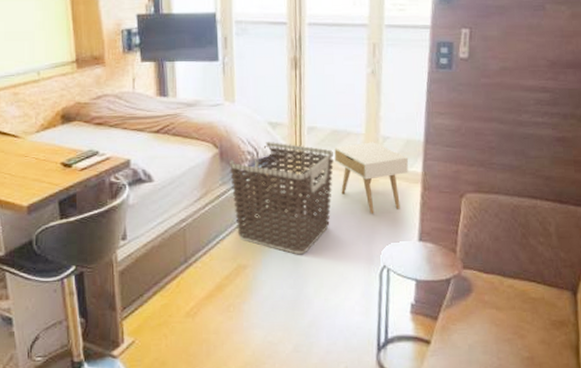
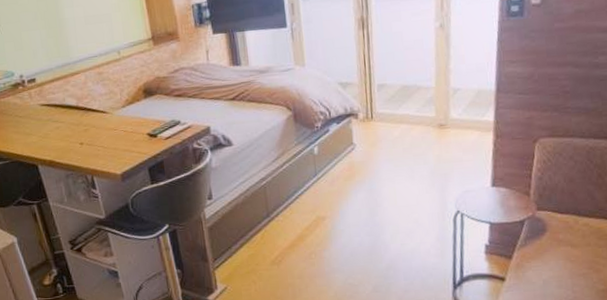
clothes hamper: present [230,142,334,255] -> none [303,101,405,205]
nightstand: present [334,142,409,214] -> none [405,94,480,164]

